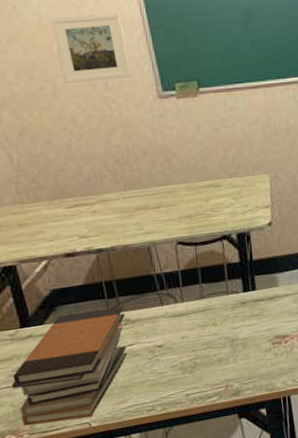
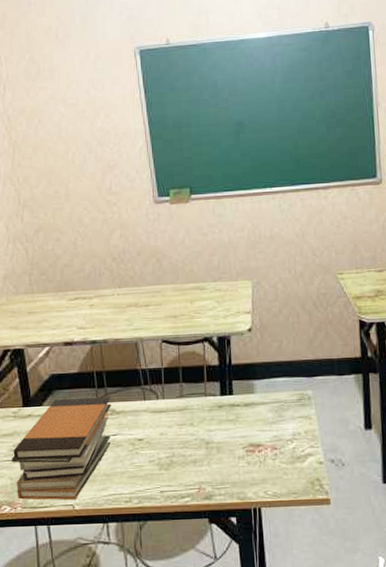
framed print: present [50,13,131,83] -> none [68,125,132,188]

